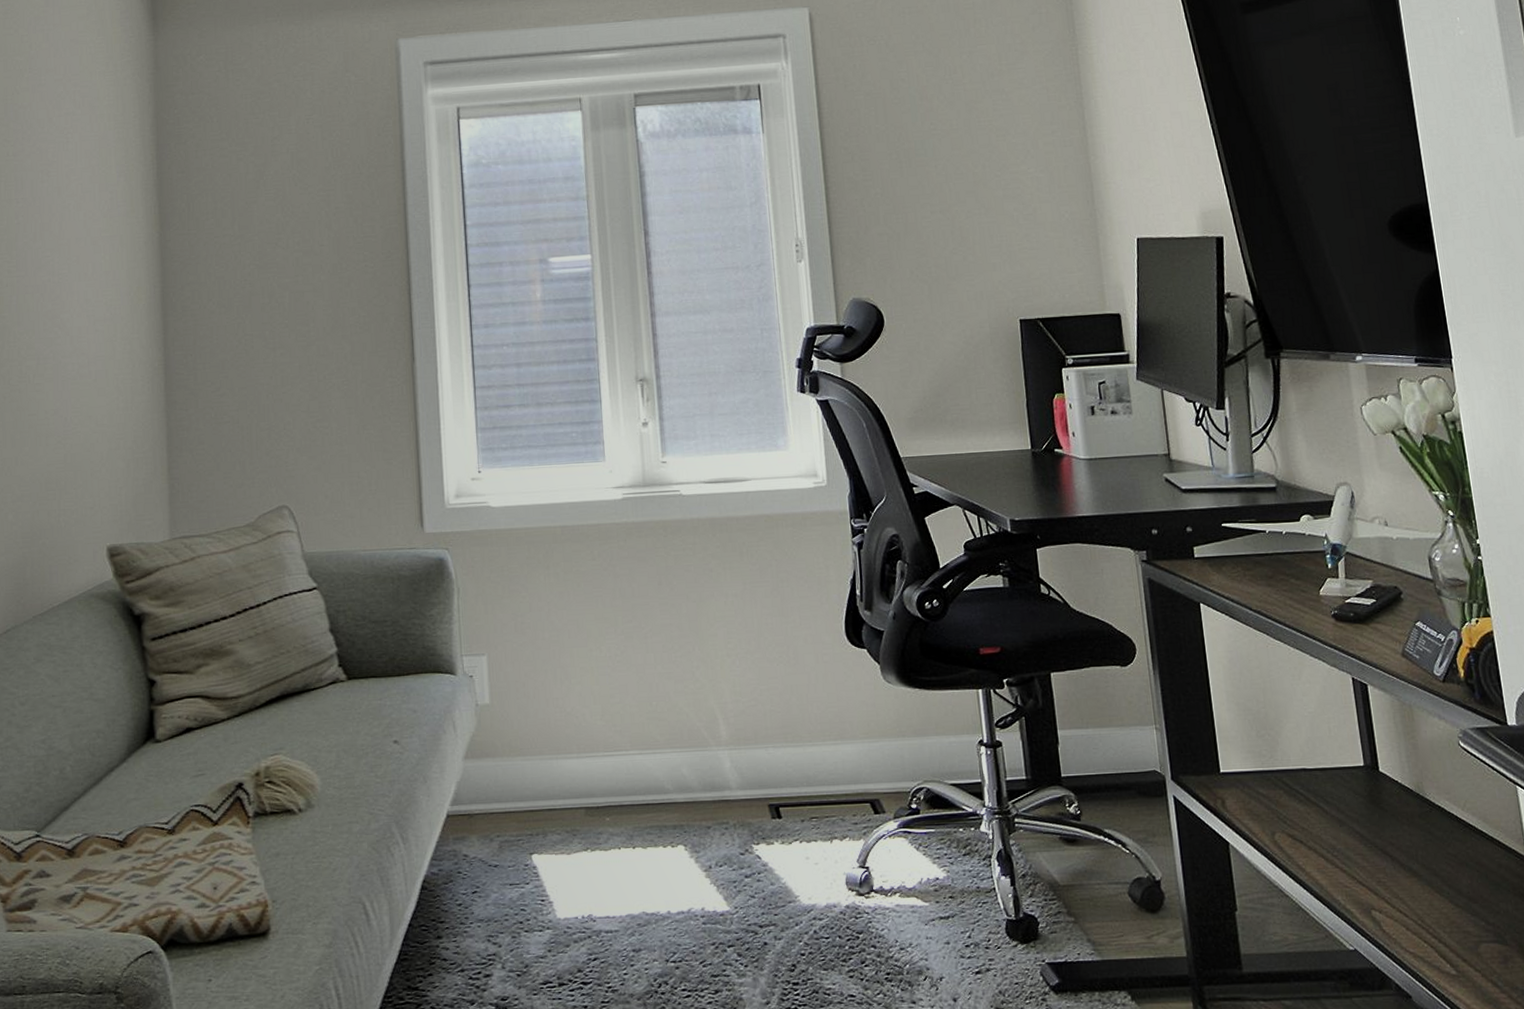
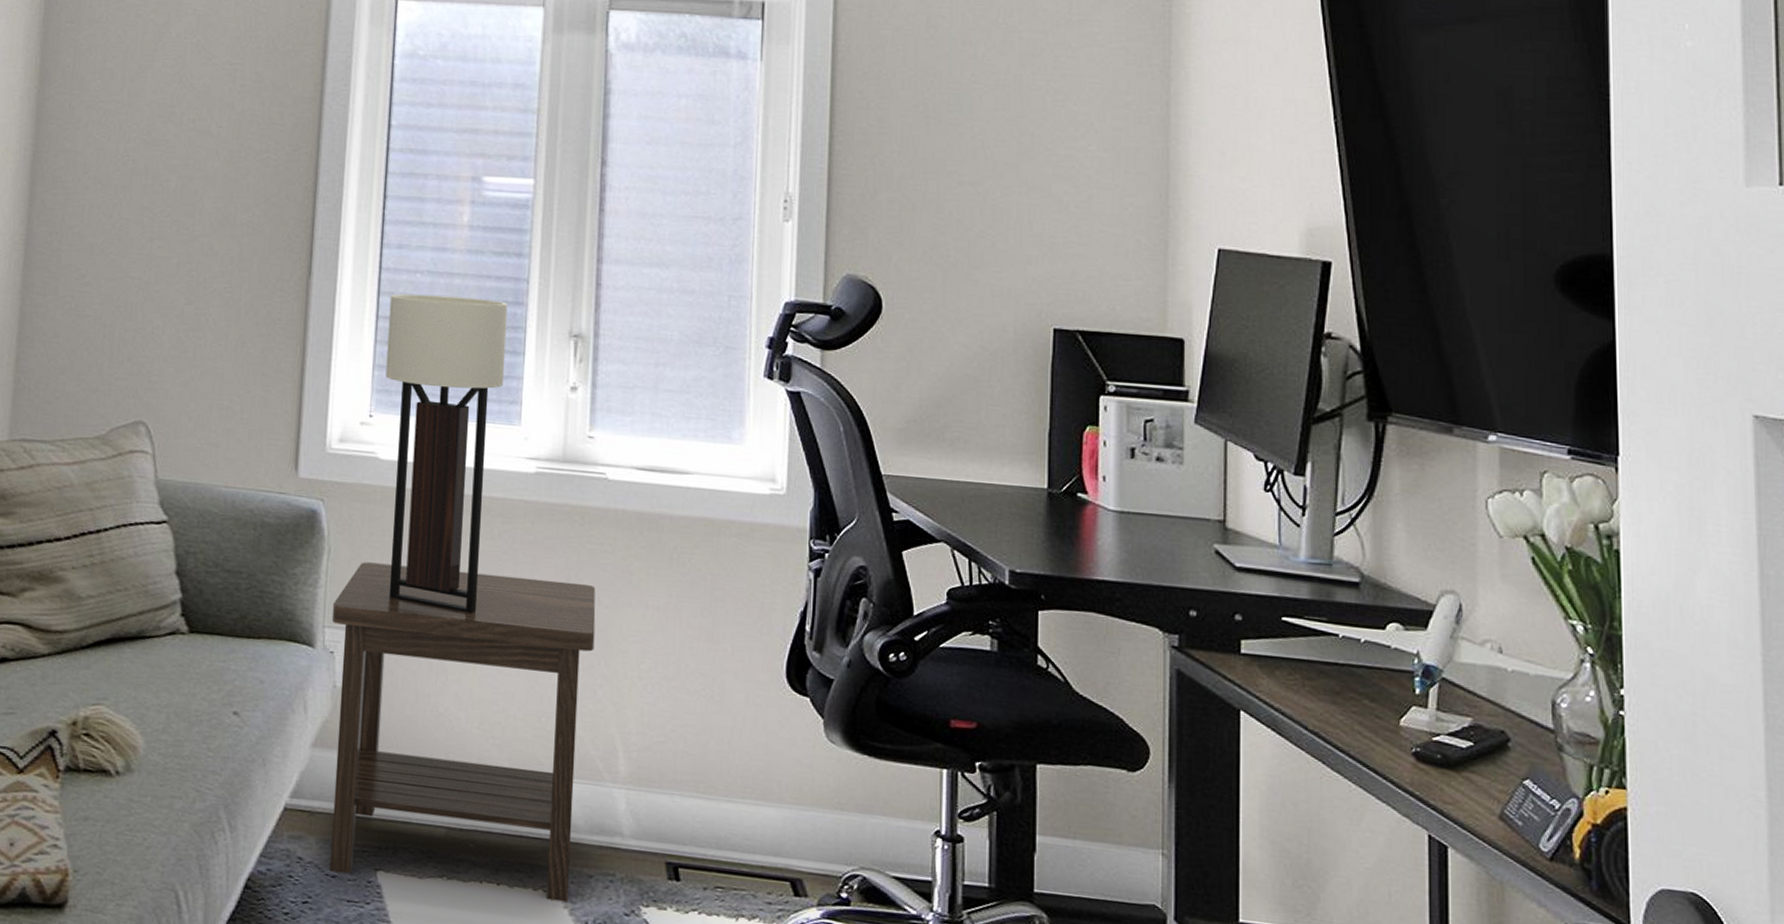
side table: none [467,584,693,862] -> present [329,562,596,902]
table lamp: none [483,360,587,625] -> present [385,294,508,614]

